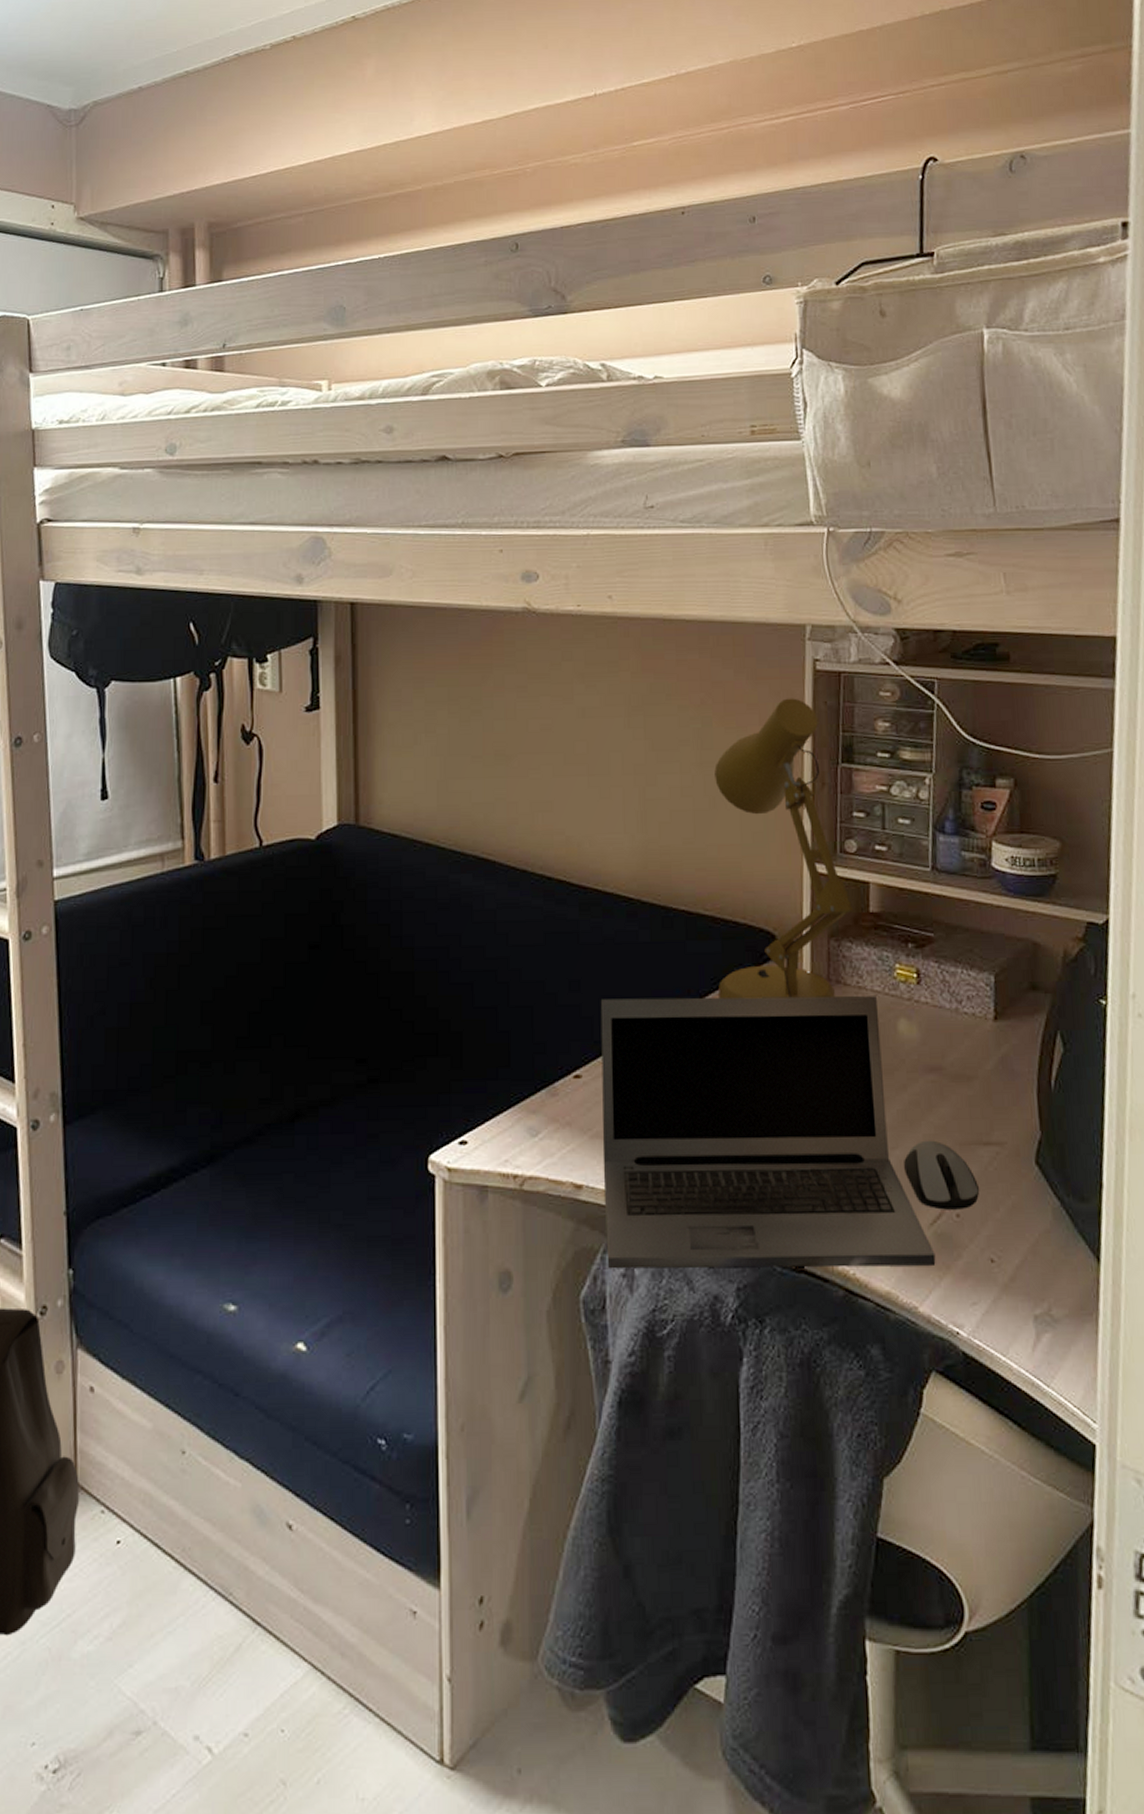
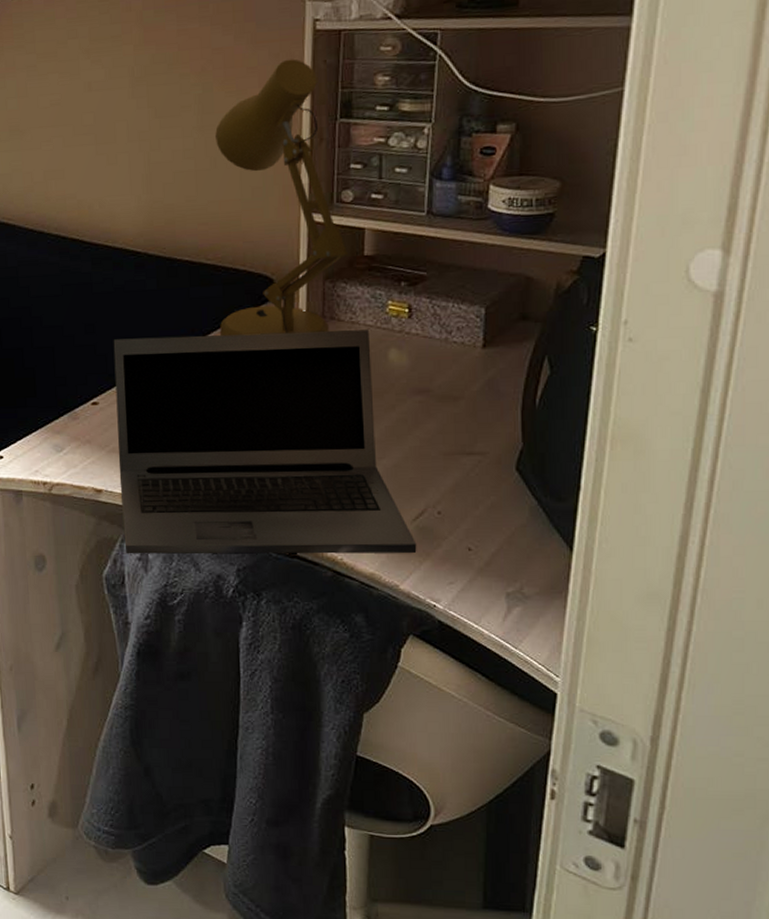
computer mouse: present [904,1140,979,1210] -> none [390,451,460,508]

